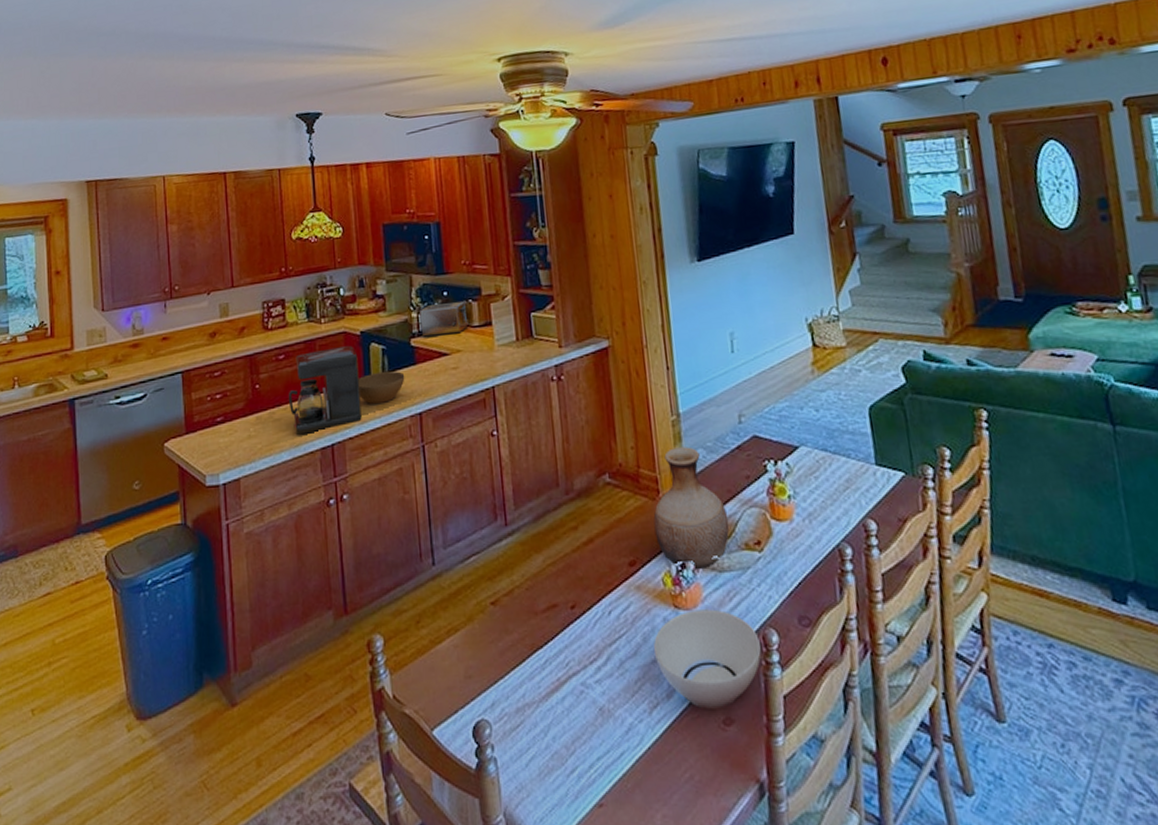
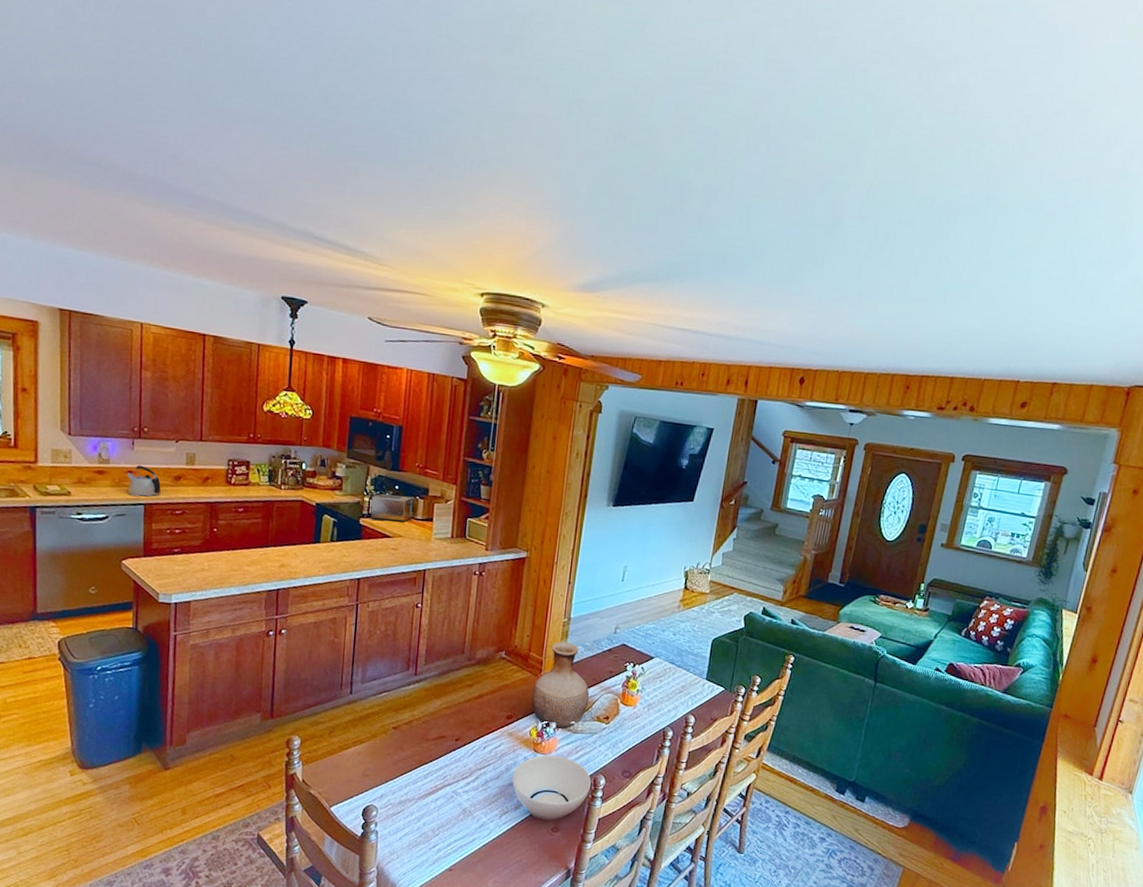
kettle: none [162,328,197,366] -> present [127,465,161,497]
coffee maker: present [288,346,362,435] -> none [242,511,311,577]
bowl: present [358,371,405,405] -> none [307,539,350,565]

